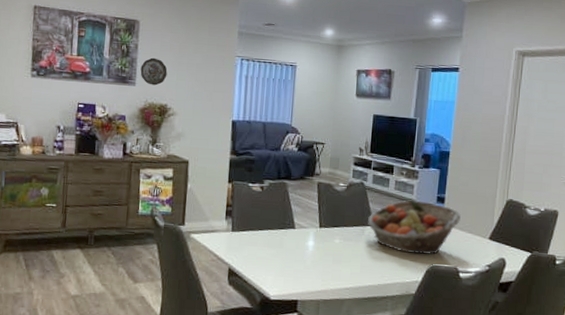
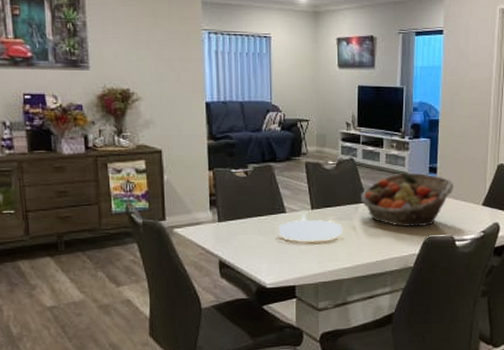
decorative plate: present [140,57,168,86] -> none [93,36,125,68]
plate: none [287,237,348,259] -> present [279,220,343,241]

